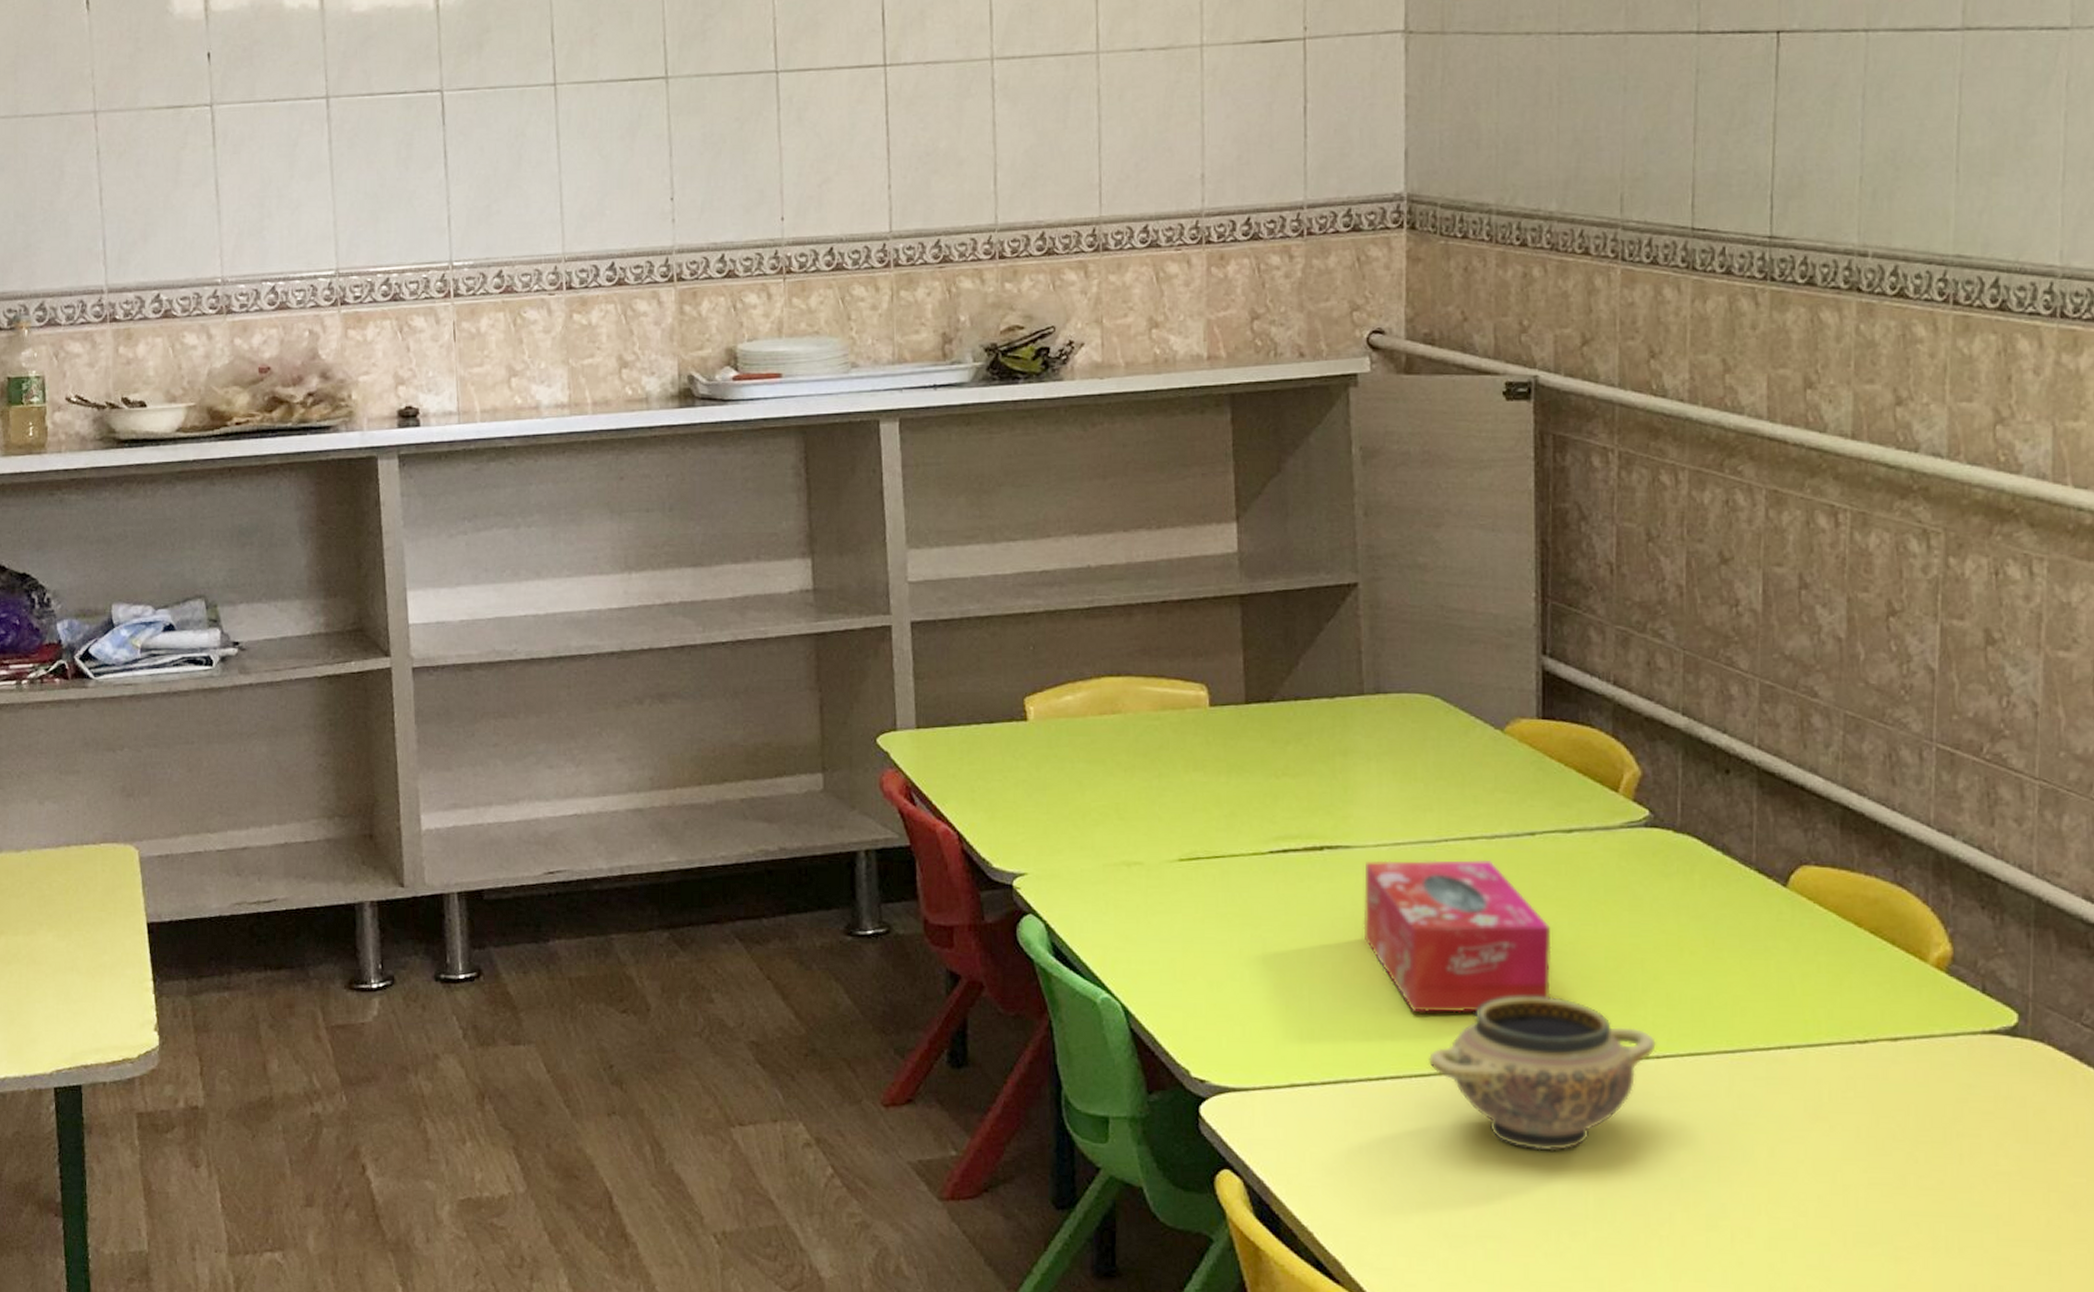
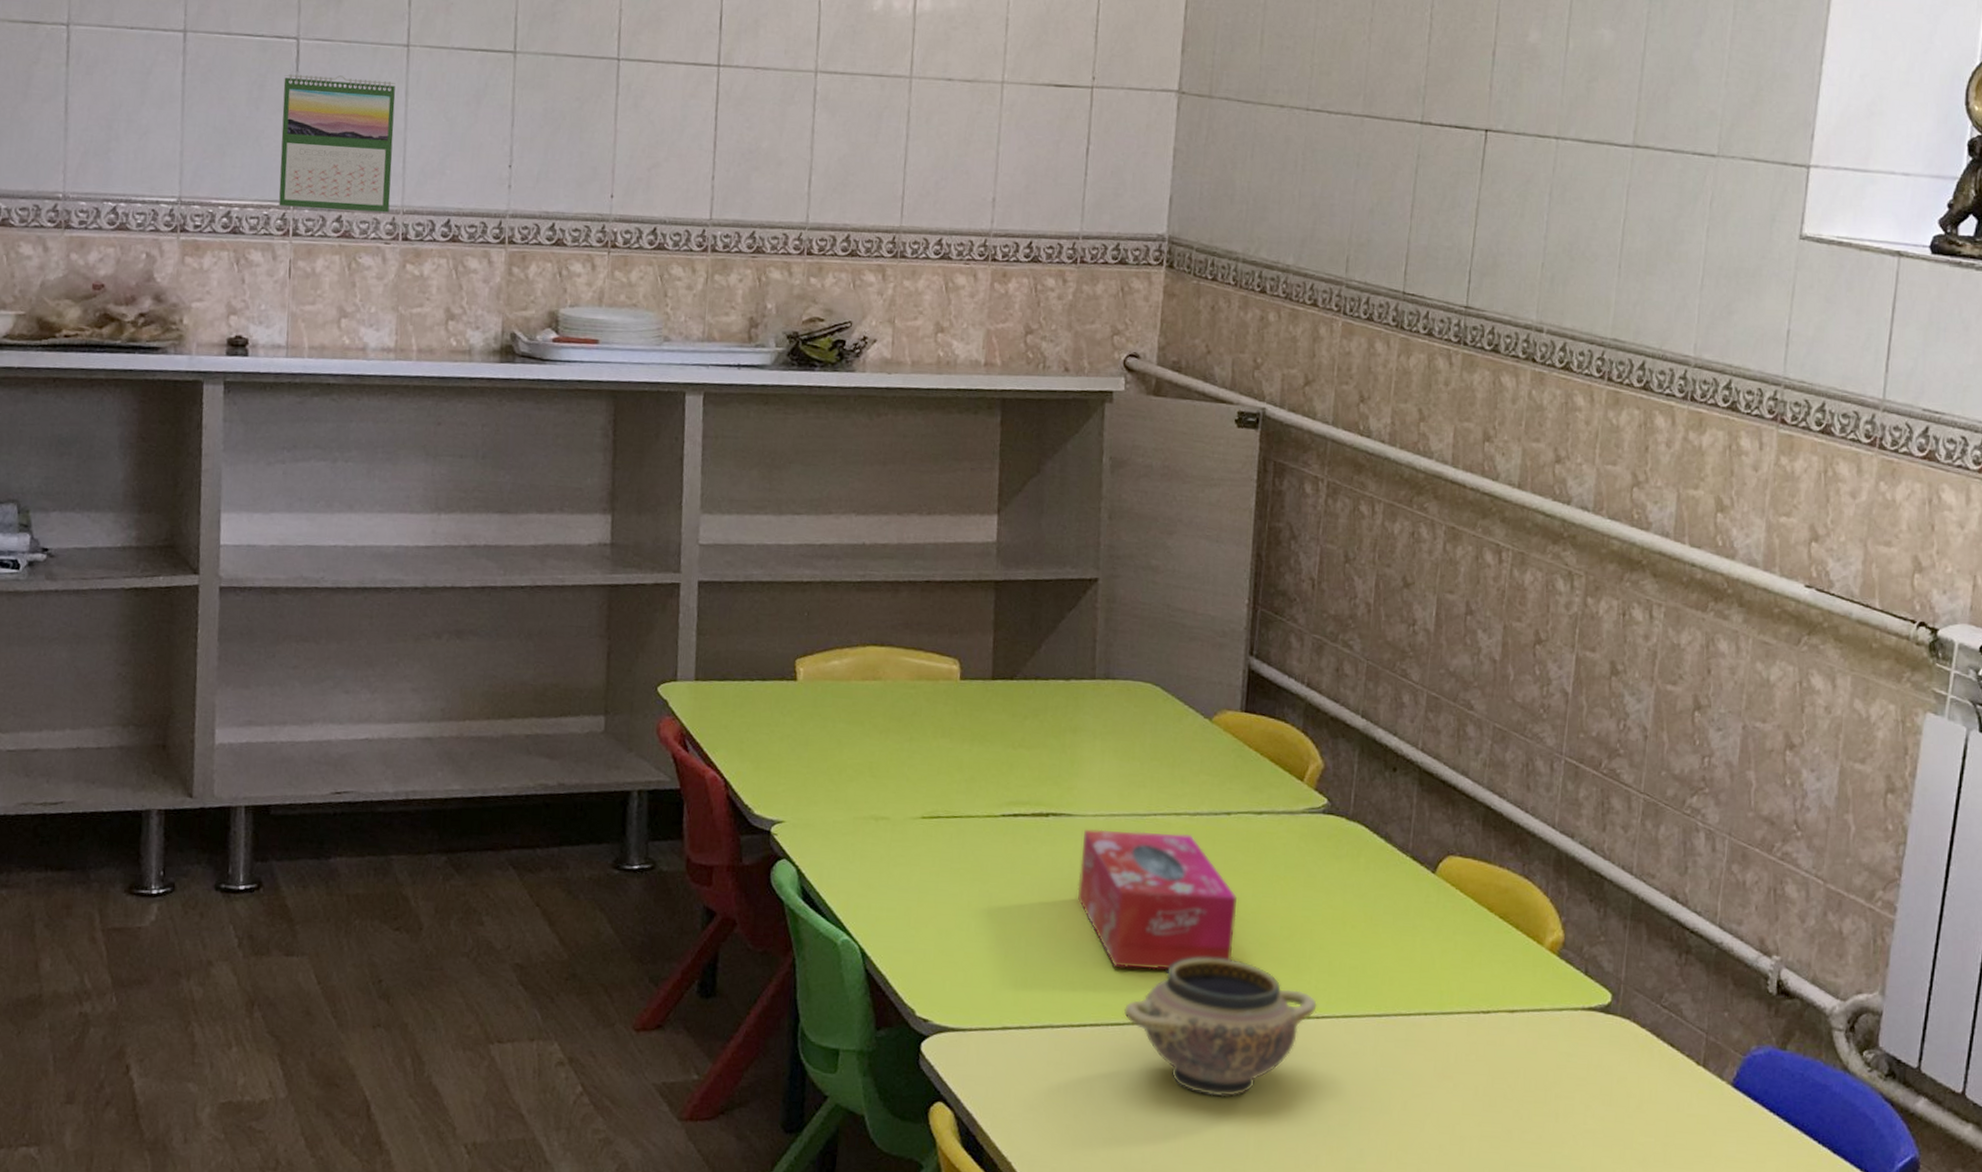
calendar: none [431,124,550,267] -> present [279,74,396,213]

